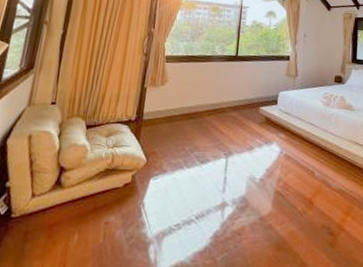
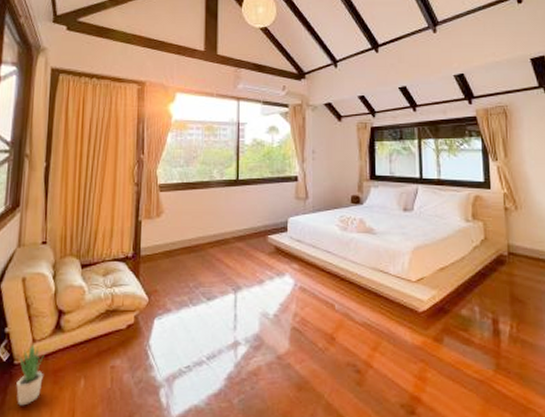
potted plant: none [10,197,43,259] -> present [16,342,46,406]

